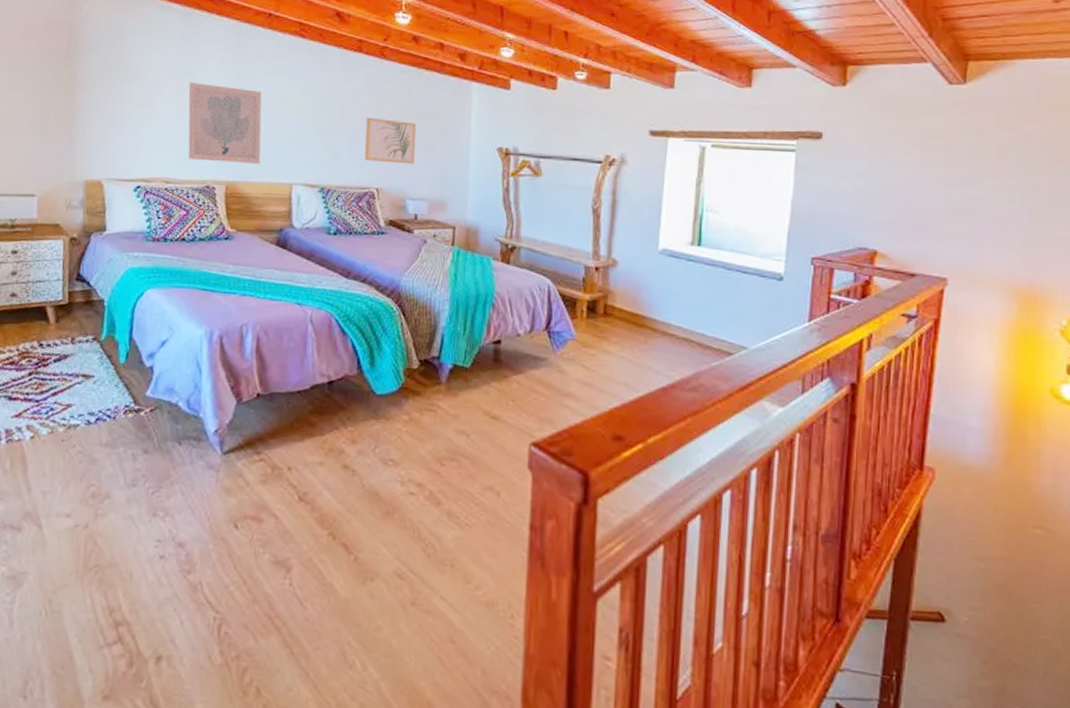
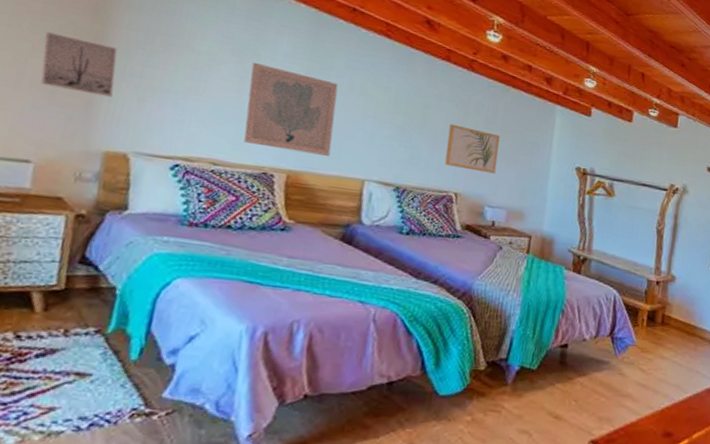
wall art: none [34,81,87,132] -> present [41,32,118,97]

